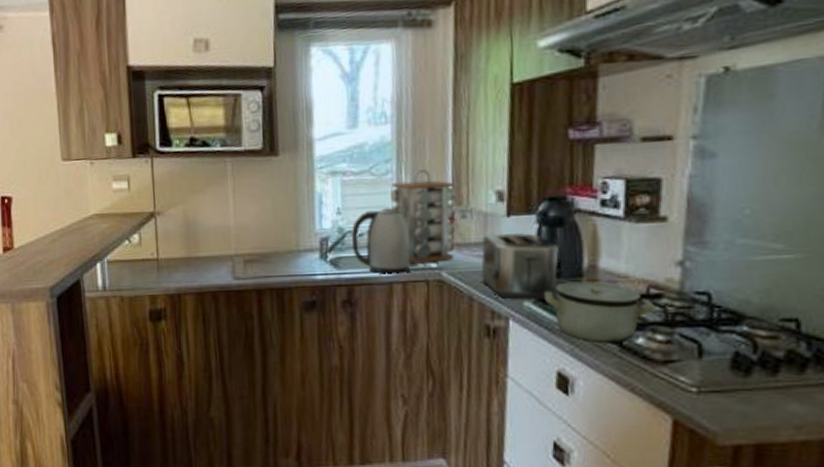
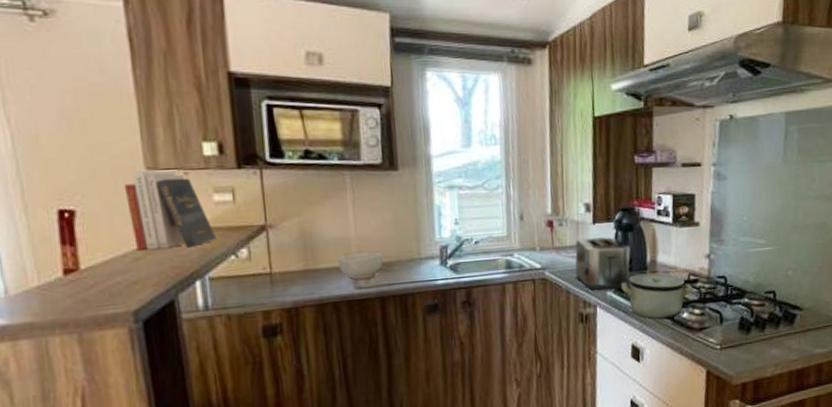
books: none [46,161,115,234] -> present [123,170,217,252]
bowl: none [218,240,262,270] -> present [338,251,384,280]
kettle: present [352,208,412,274] -> none [468,218,520,277]
spice rack: present [389,169,456,264] -> none [500,185,555,265]

